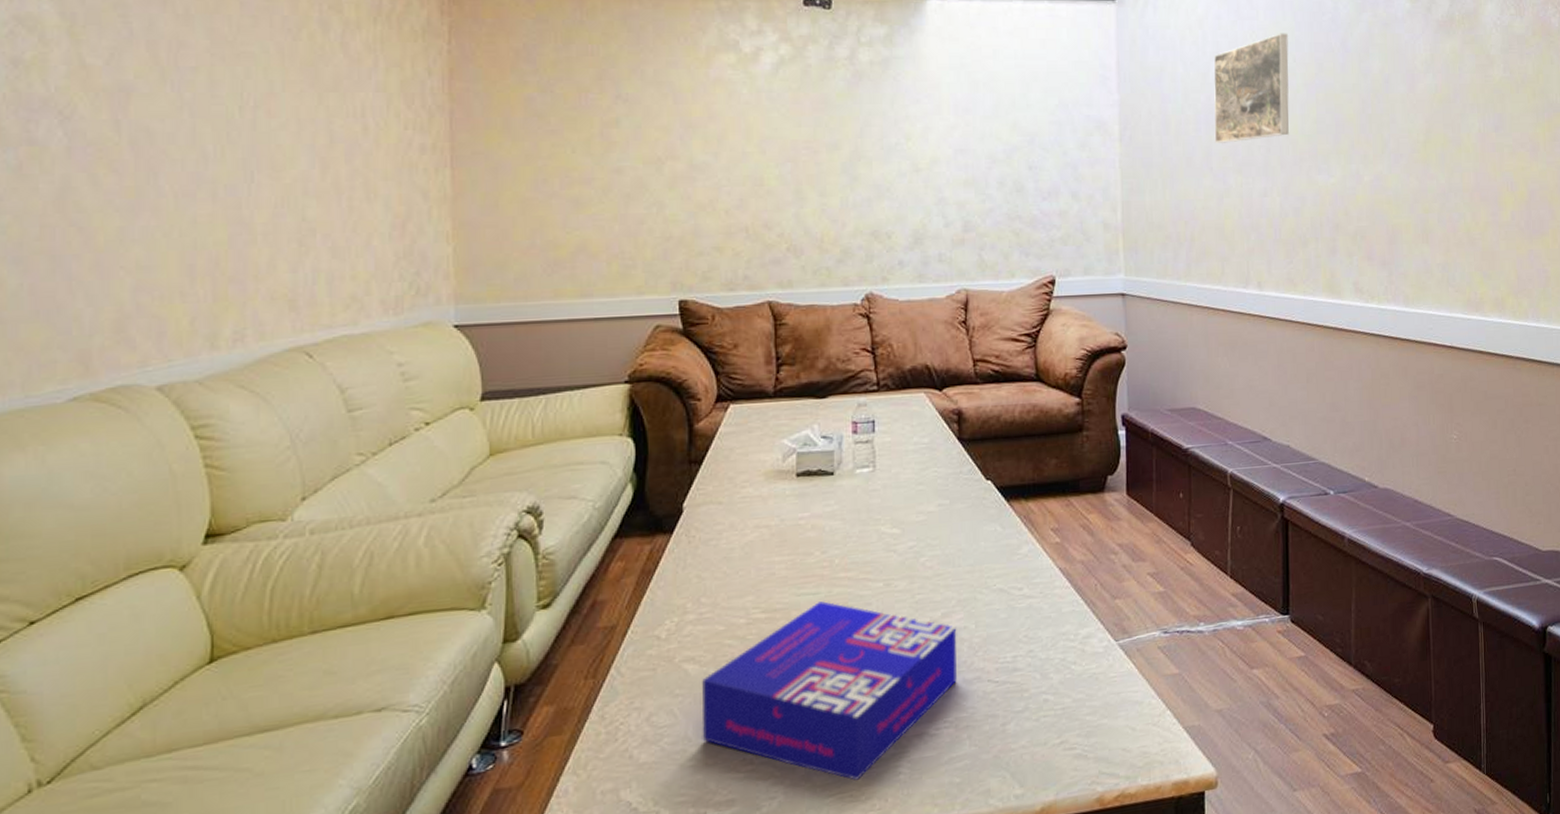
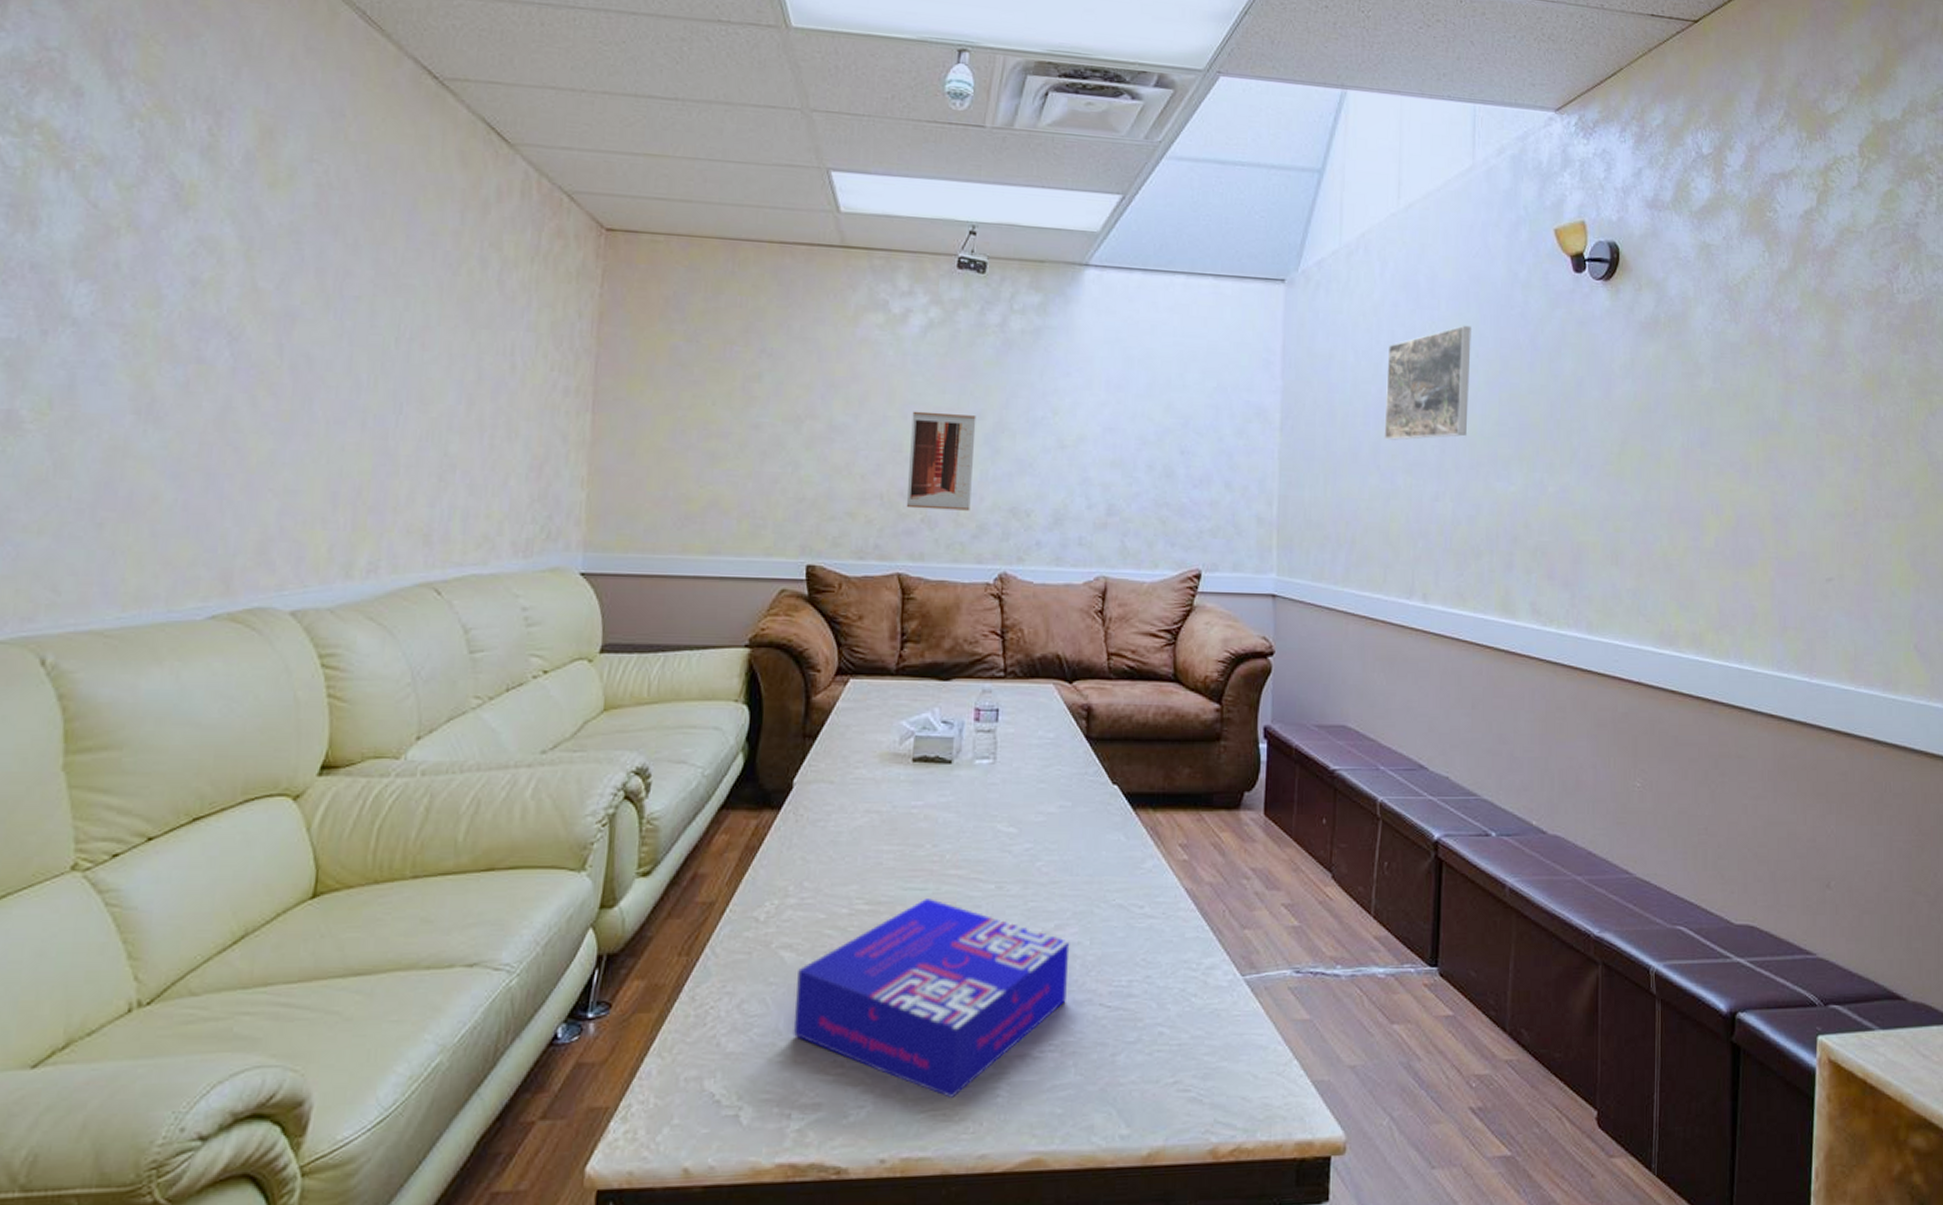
wall art: none [770,145,834,239] -> present [906,411,977,511]

